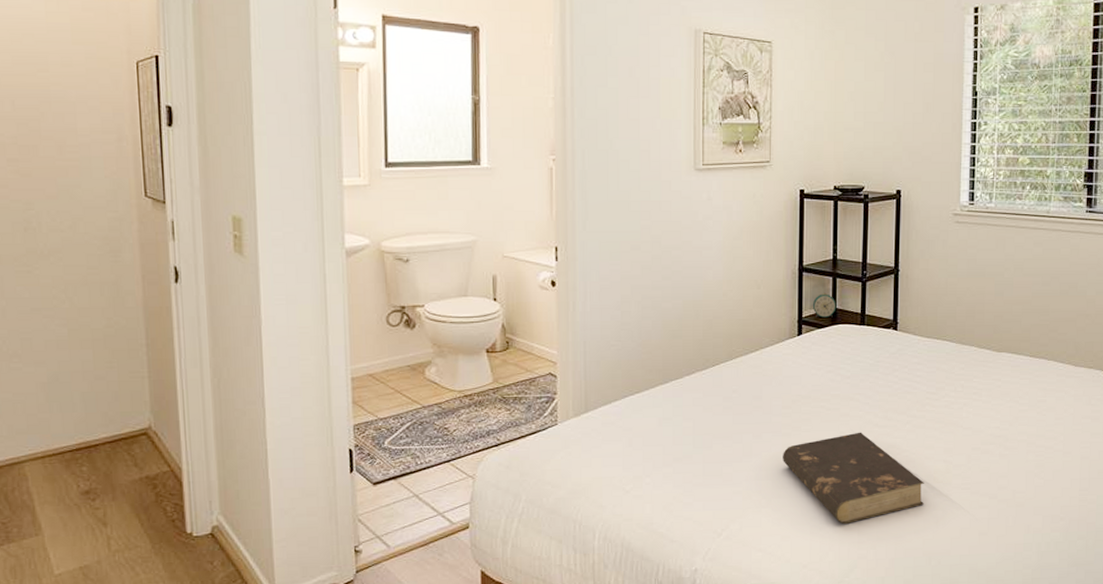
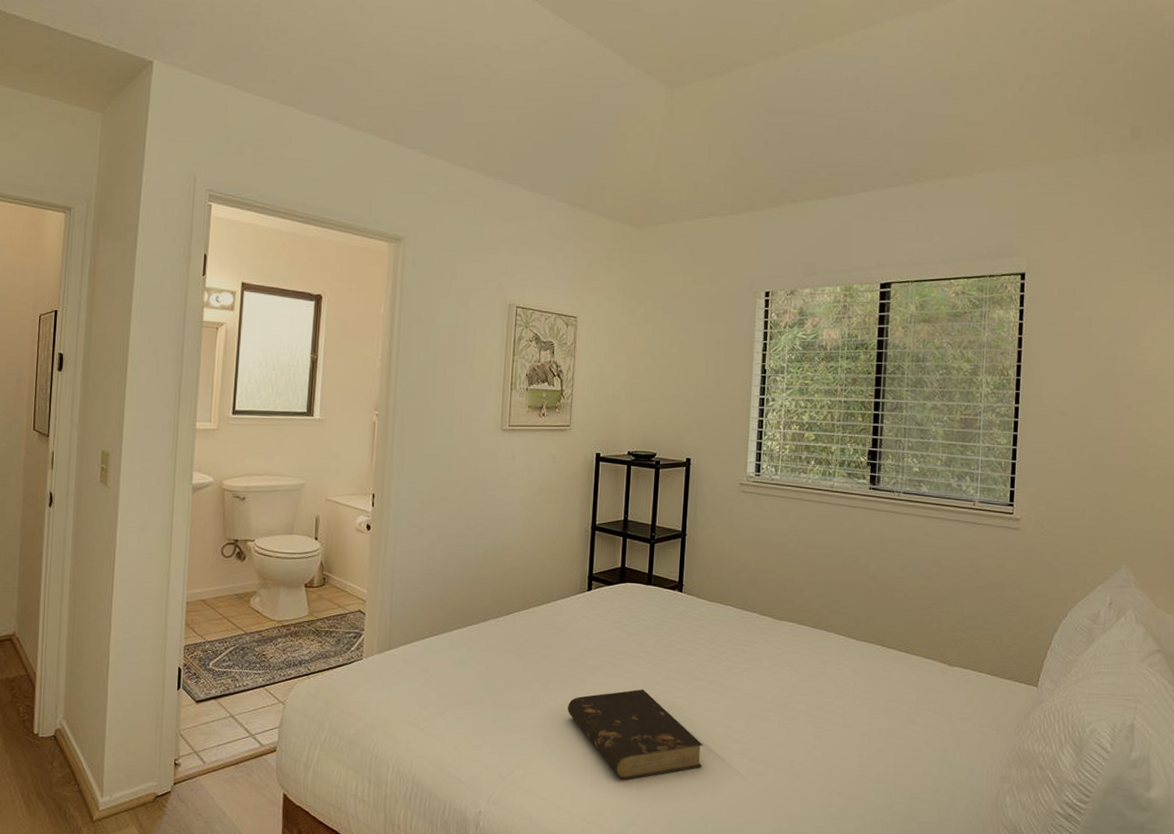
alarm clock: present [812,292,837,318] -> none [602,551,626,576]

